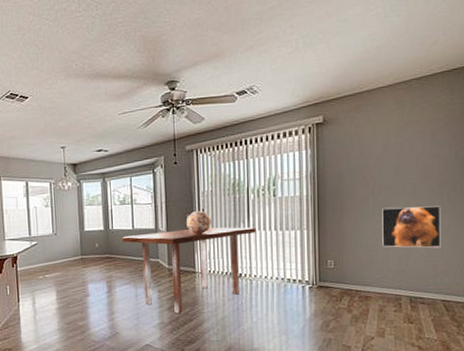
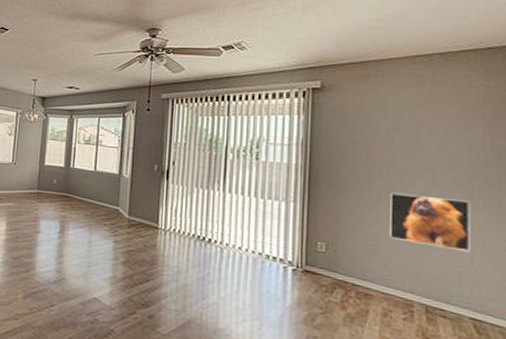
dining table: present [121,227,256,313] -> none [81,176,233,271]
decorative globe: present [187,210,211,234] -> none [154,162,181,188]

